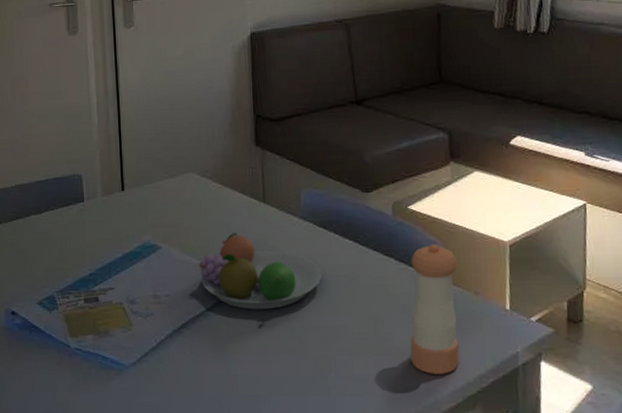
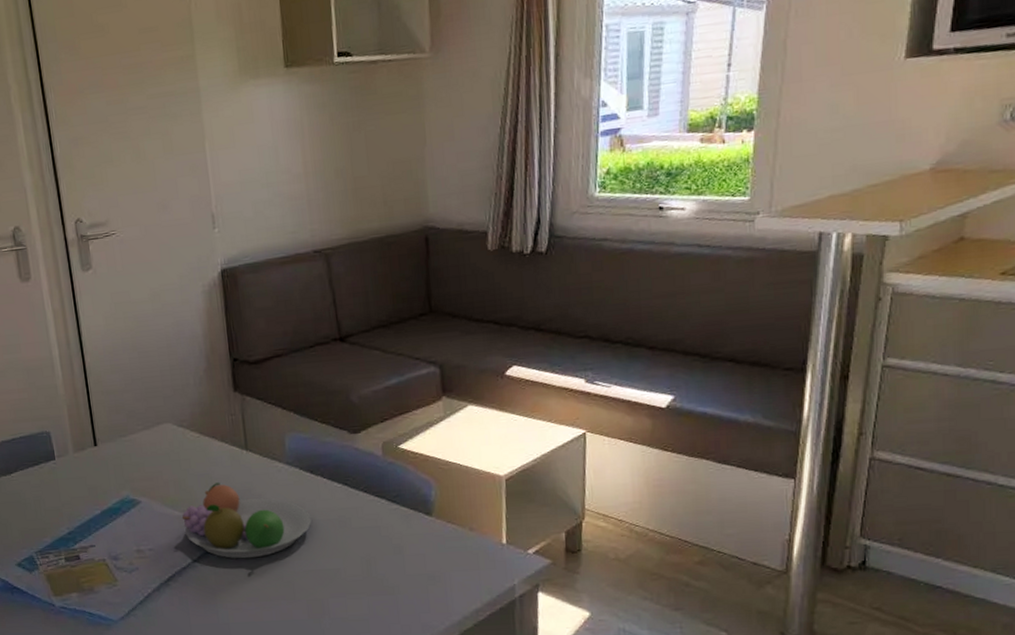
pepper shaker: present [410,244,459,374] -> none [403,482,455,611]

